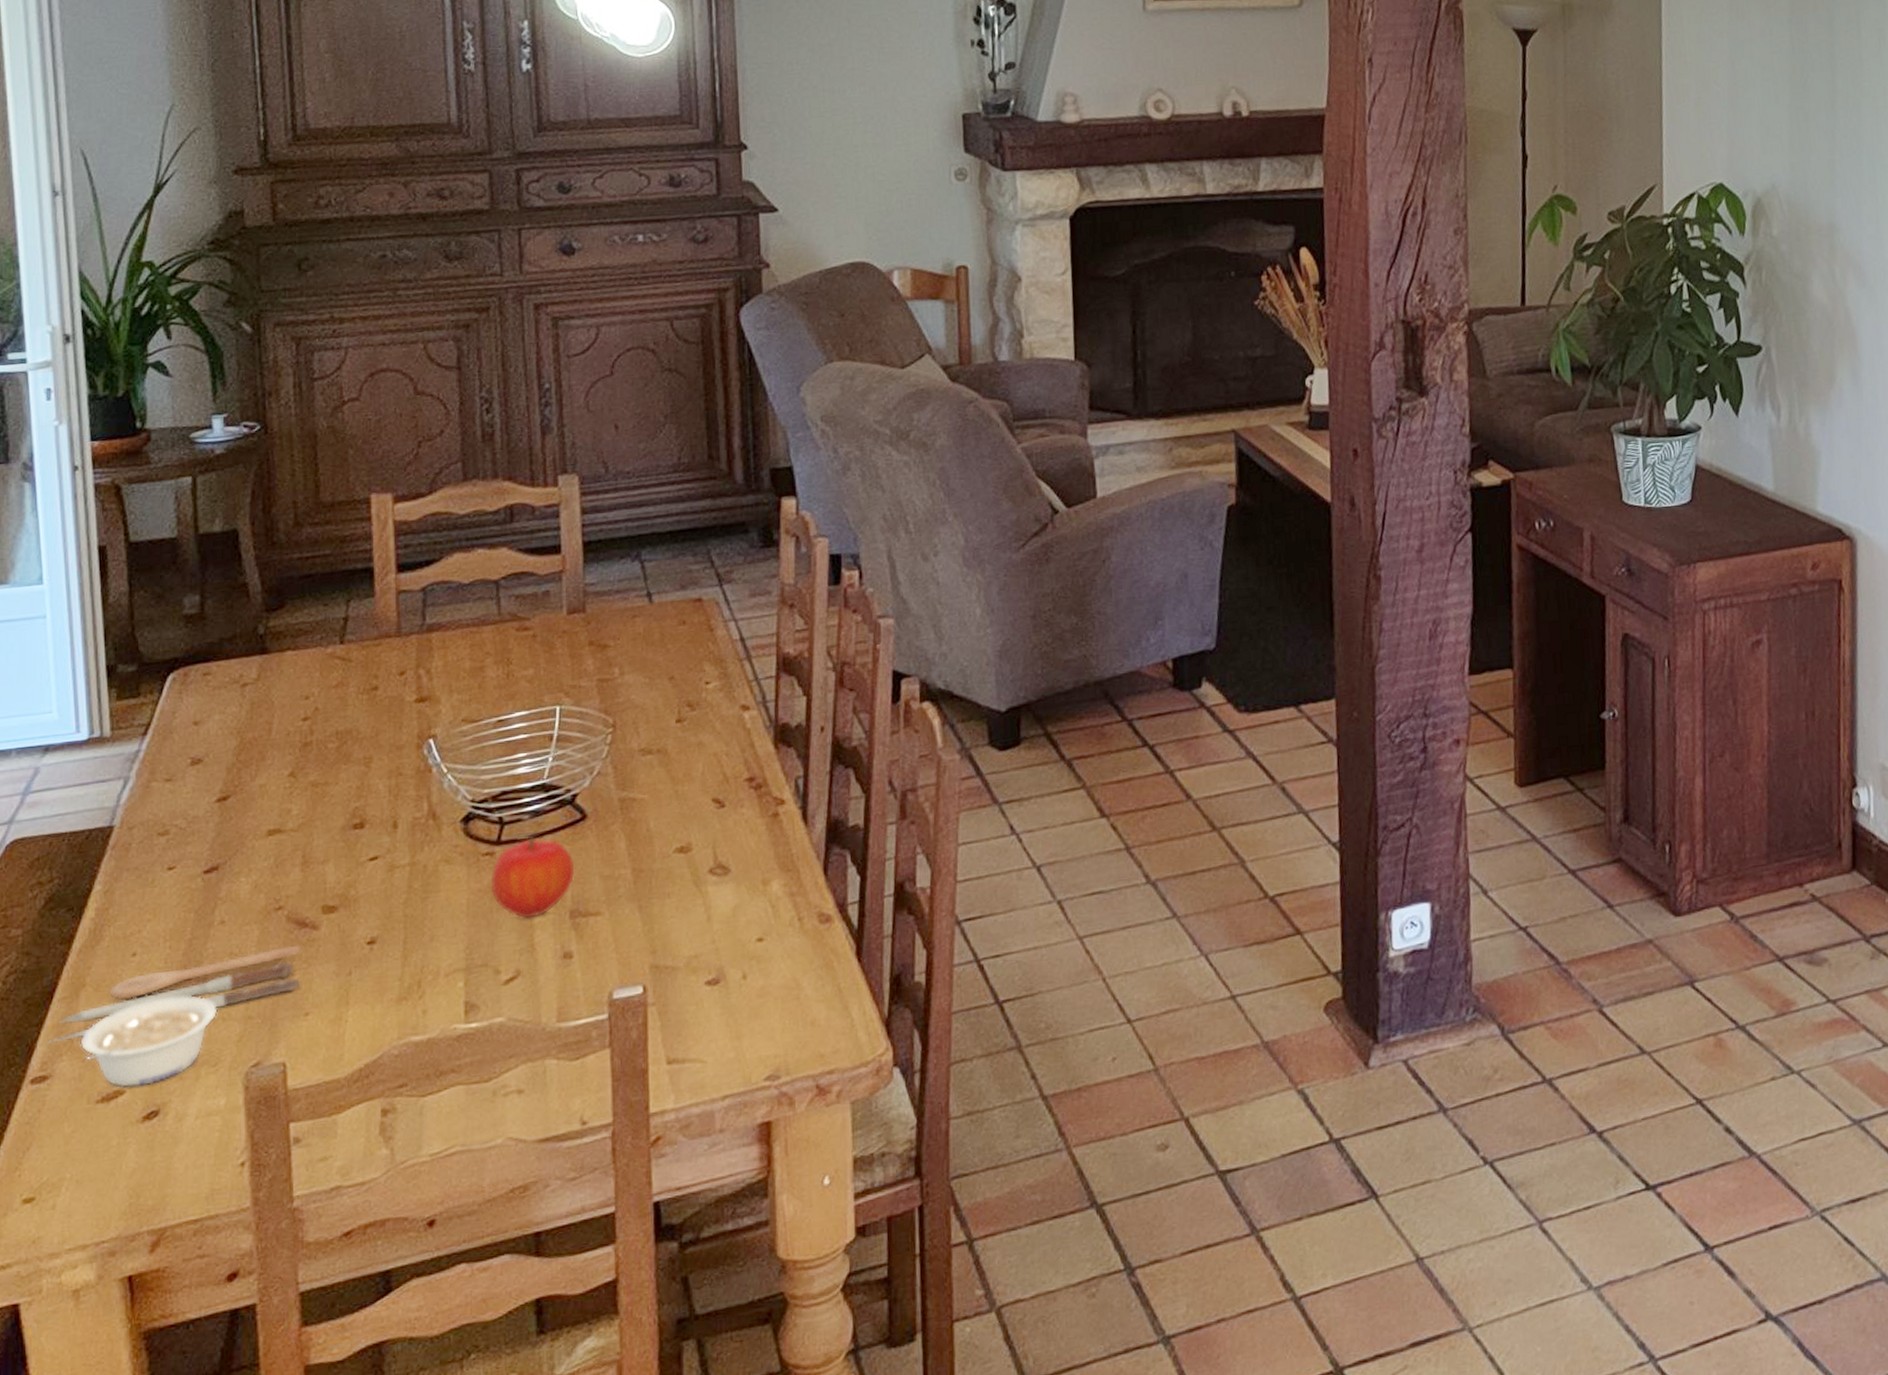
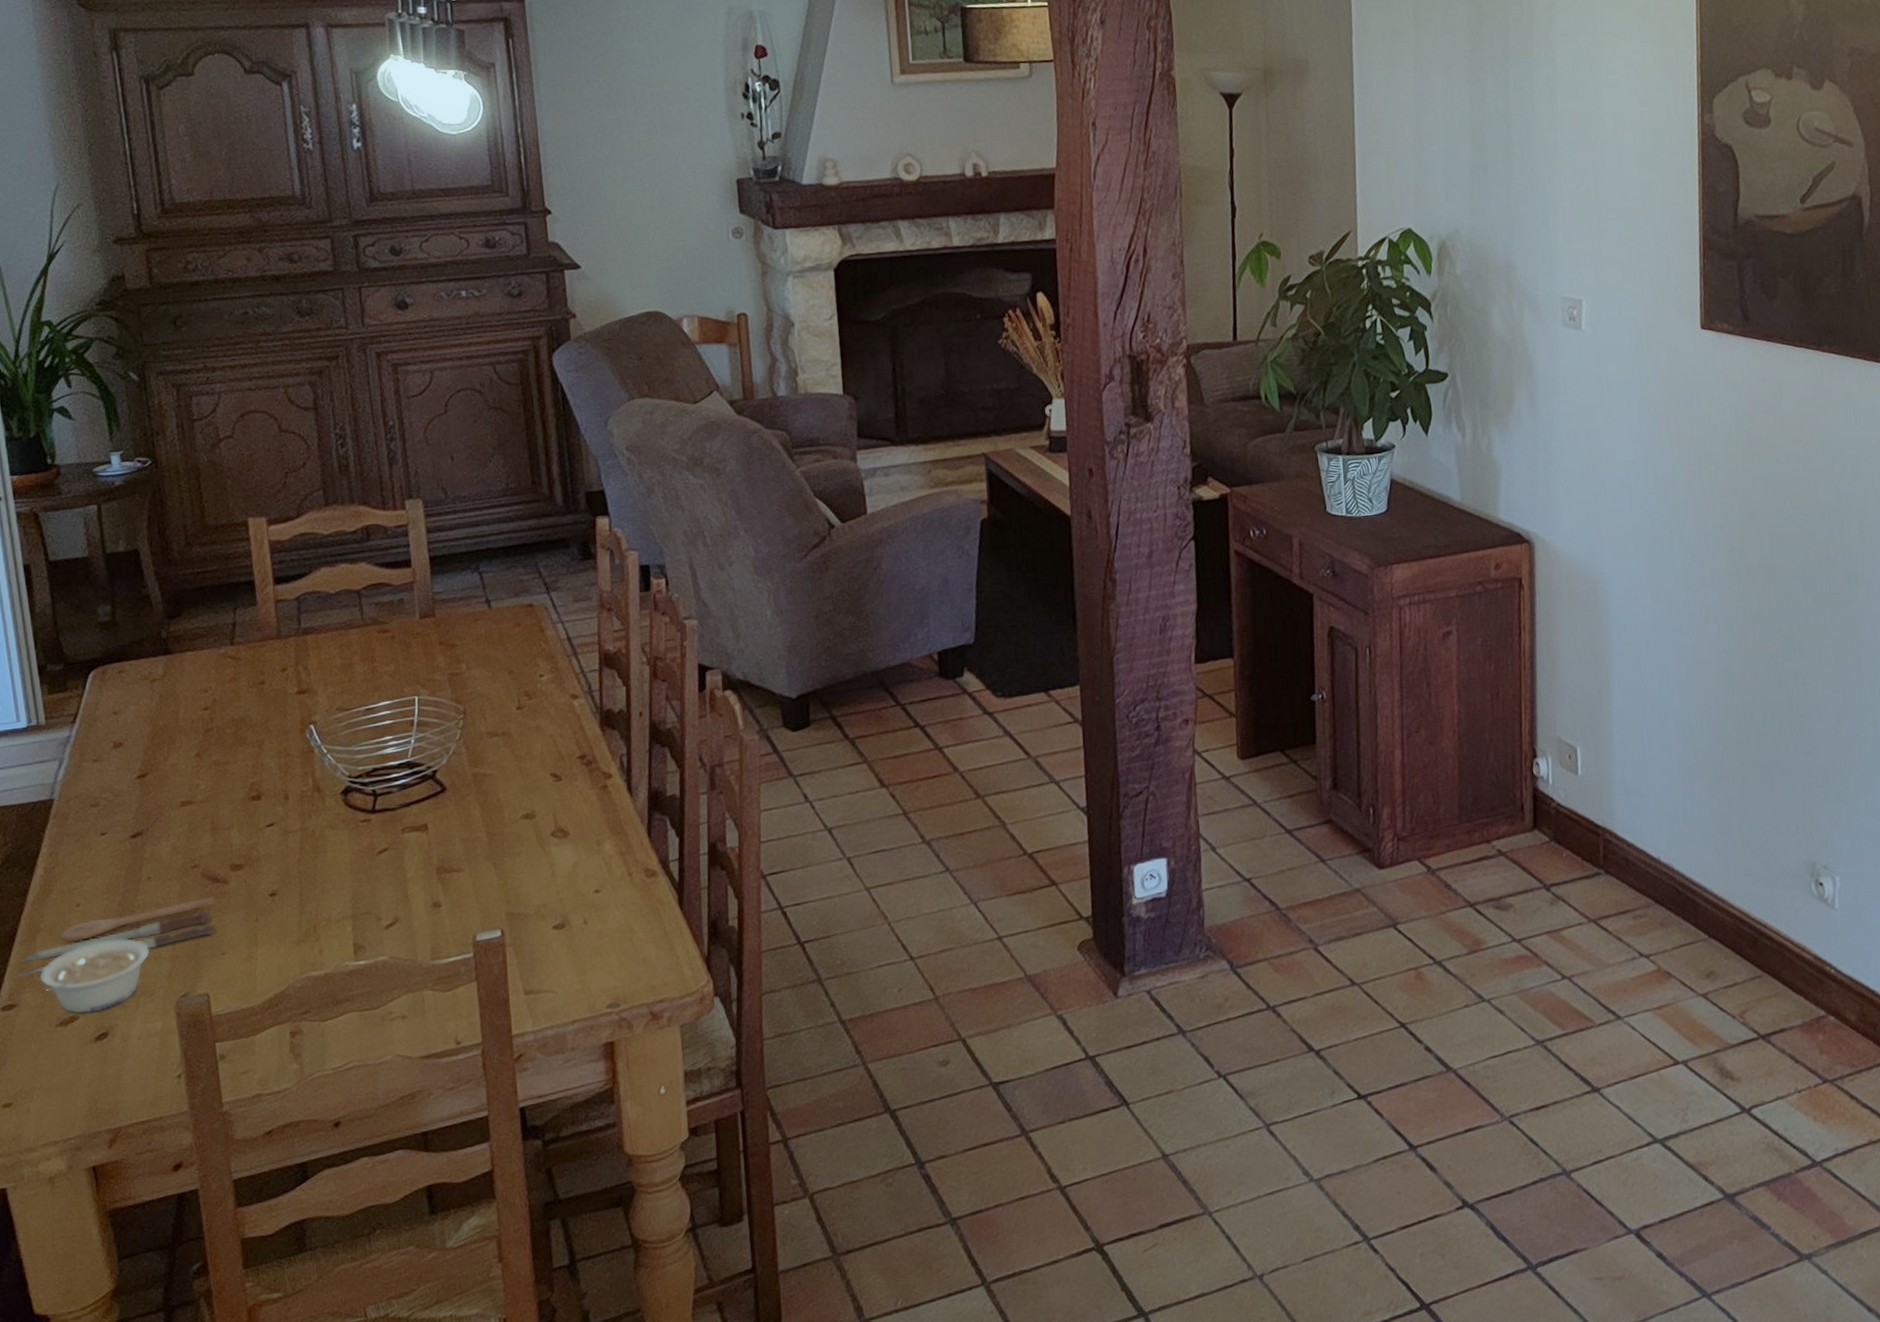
fruit: present [490,836,575,919] -> none [369,806,439,874]

